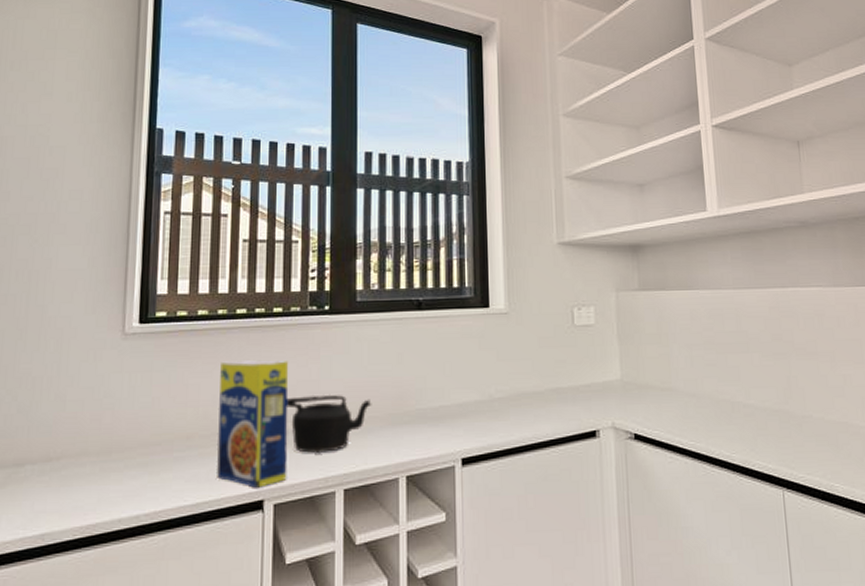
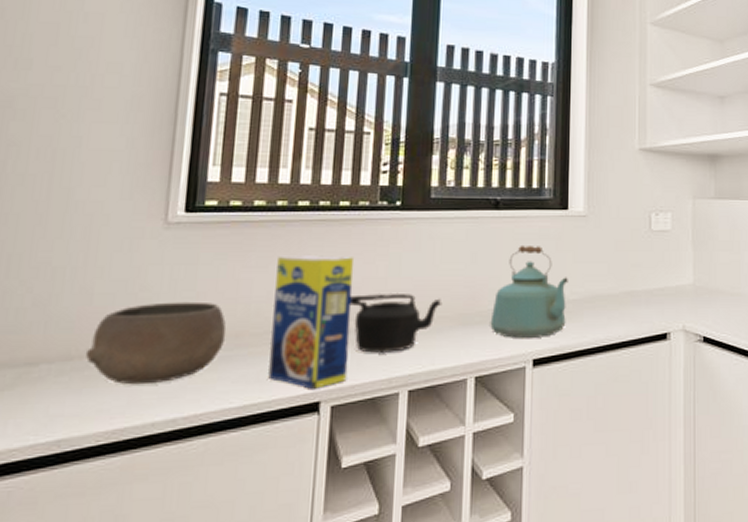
bowl: none [61,406,179,484] -> present [85,301,227,385]
kettle: none [418,344,493,438] -> present [490,244,568,338]

